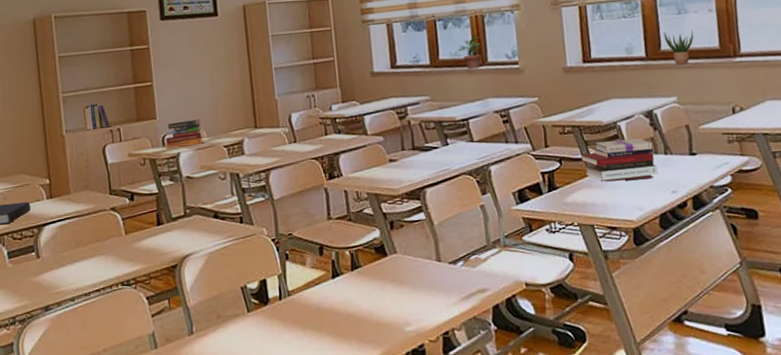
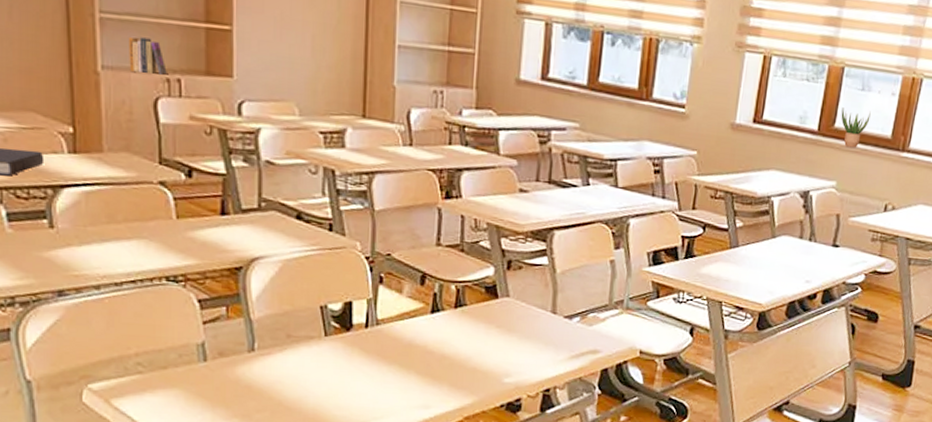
books: present [165,119,203,148] -> none [242,87,293,123]
potted plant: present [459,36,483,70] -> none [623,63,651,104]
books: present [580,138,658,182] -> none [726,215,800,264]

